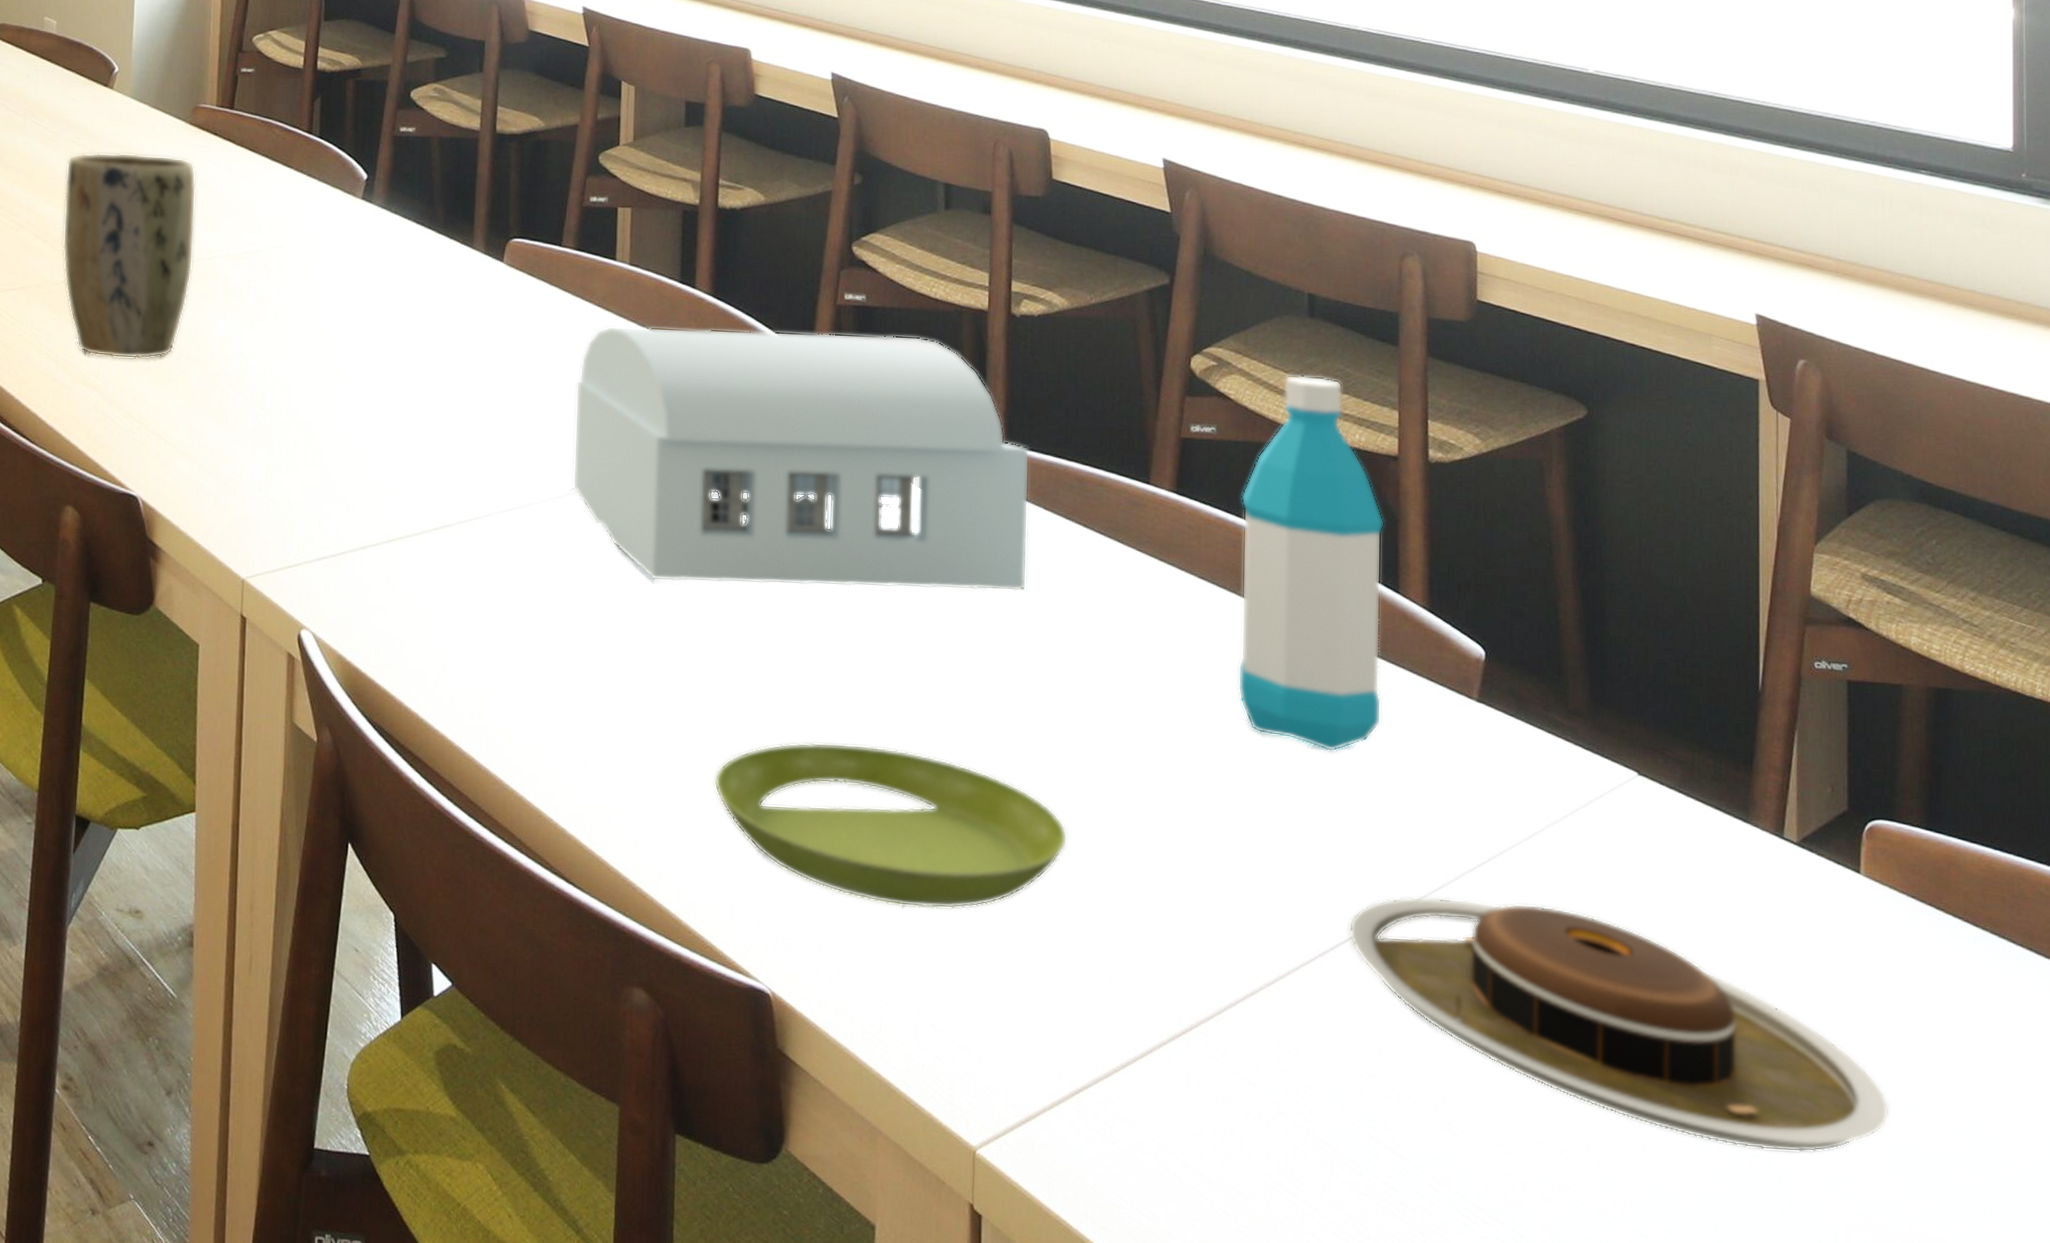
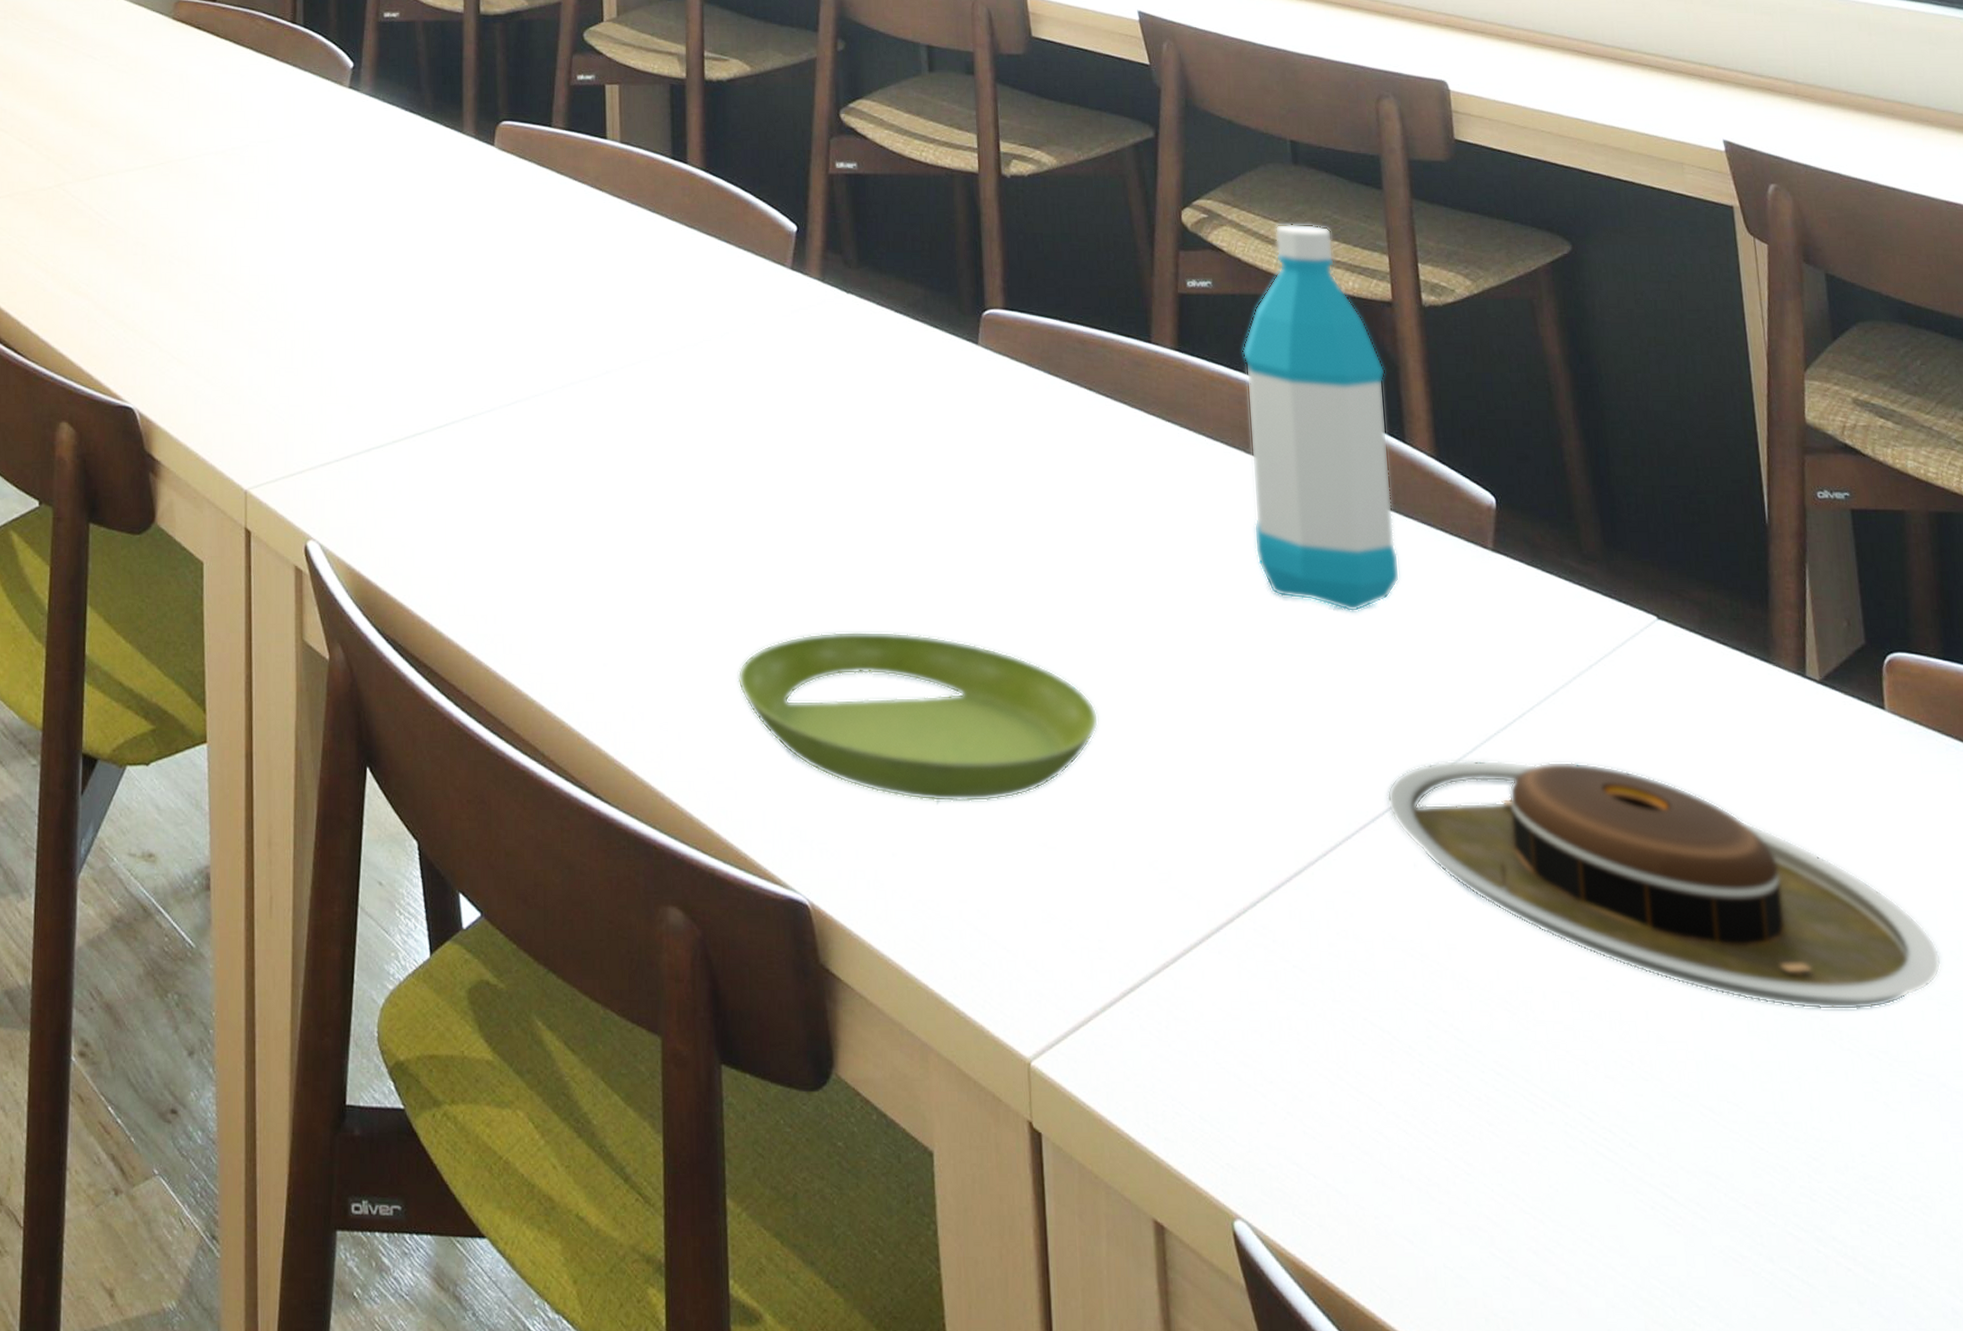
plant pot: present [62,152,197,359] -> none [48,51,182,265]
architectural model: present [572,326,1030,592] -> none [574,202,1038,470]

